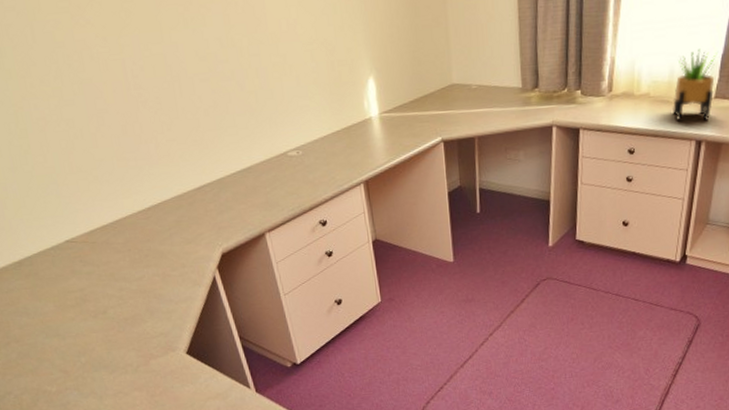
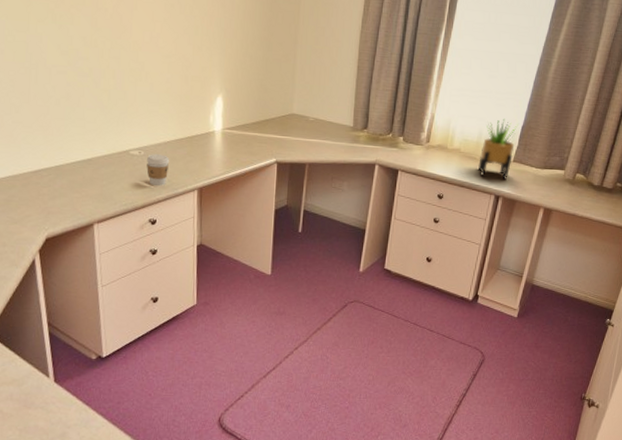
coffee cup: none [306,151,331,185] -> present [146,154,170,186]

